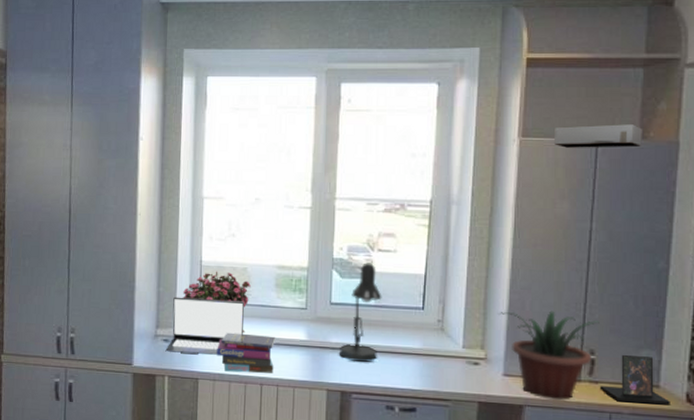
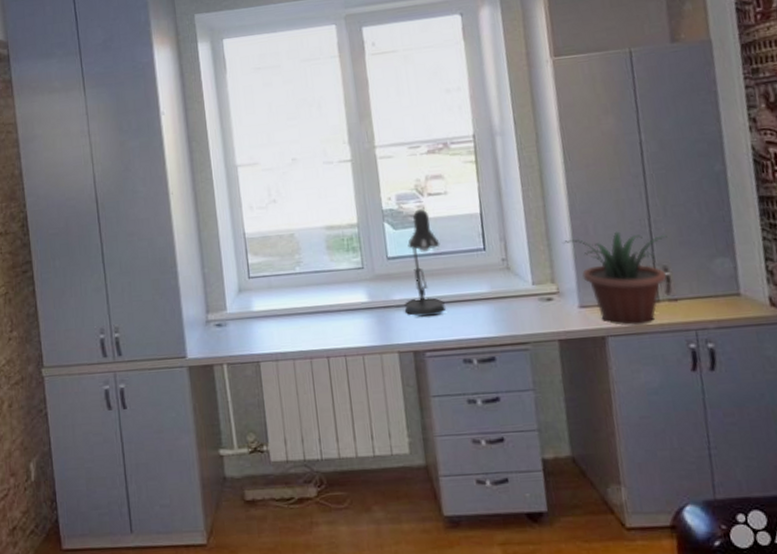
laptop: present [165,297,244,355] -> none [219,270,300,337]
potted flower: present [183,271,251,332] -> none [230,241,301,303]
books: present [217,332,276,374] -> none [274,303,339,349]
storage box: present [553,123,644,148] -> none [585,27,676,62]
photo frame: present [599,355,670,405] -> none [679,264,755,317]

